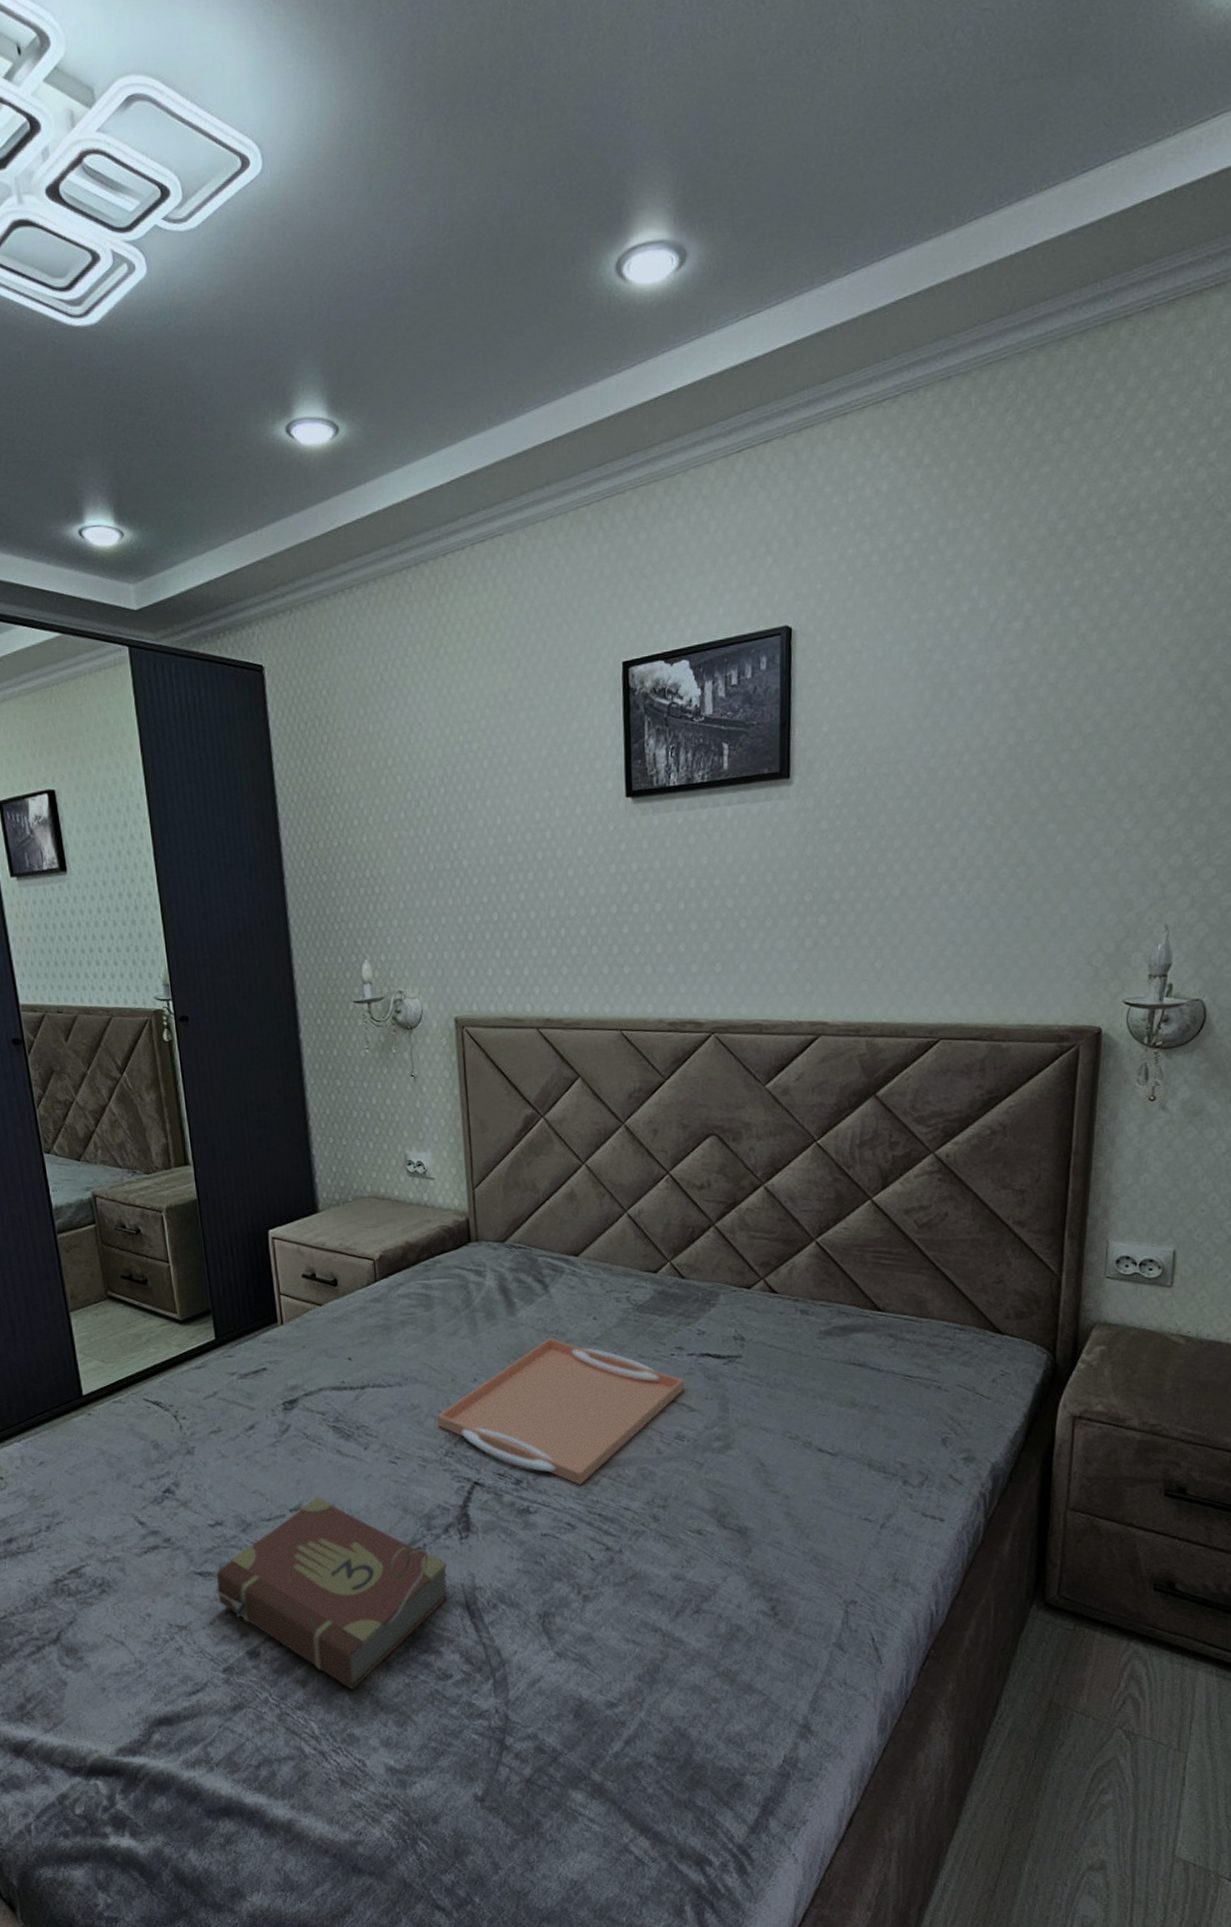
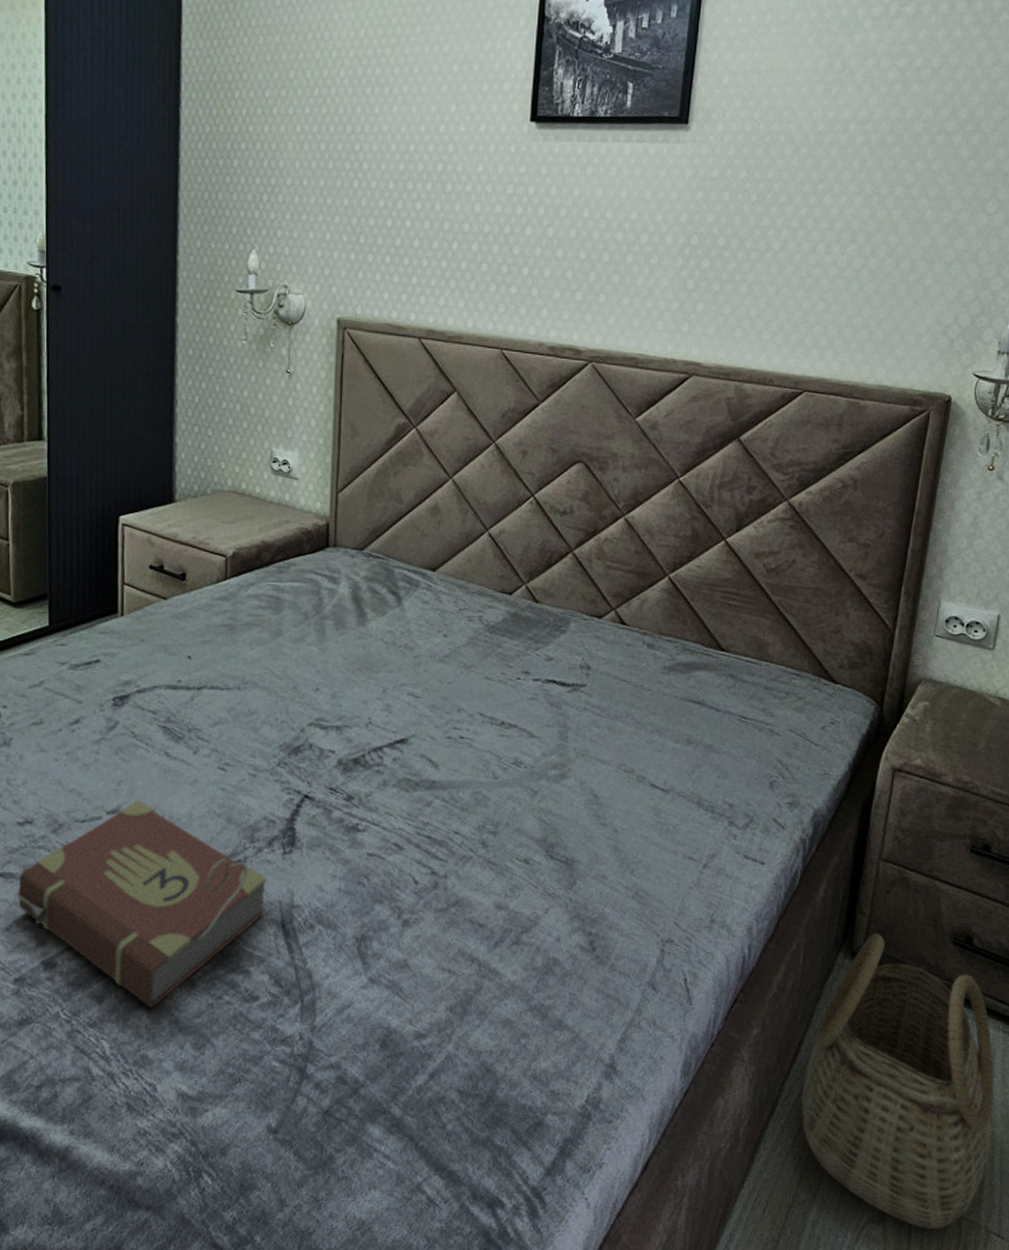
serving tray: present [437,1337,685,1485] -> none [273,651,528,805]
basket: none [1005,1582,1214,1875] -> present [801,932,994,1229]

